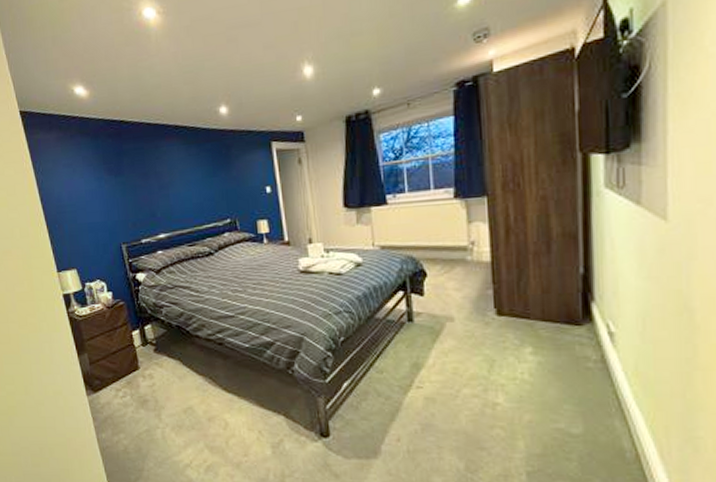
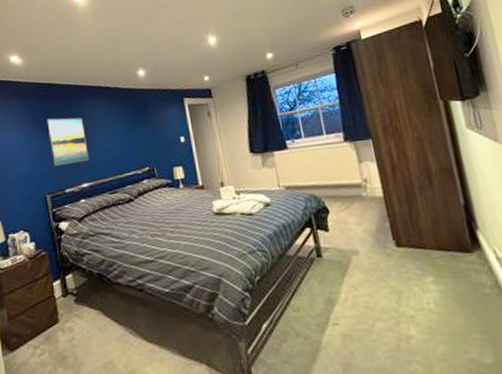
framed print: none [117,161,167,215] -> present [46,117,90,167]

